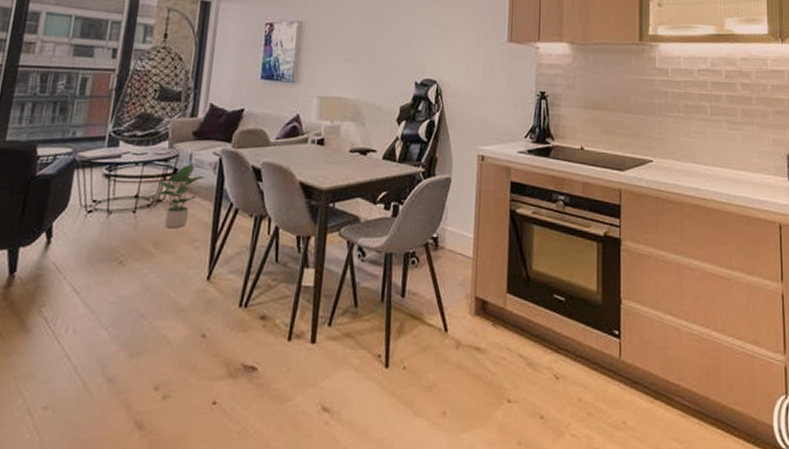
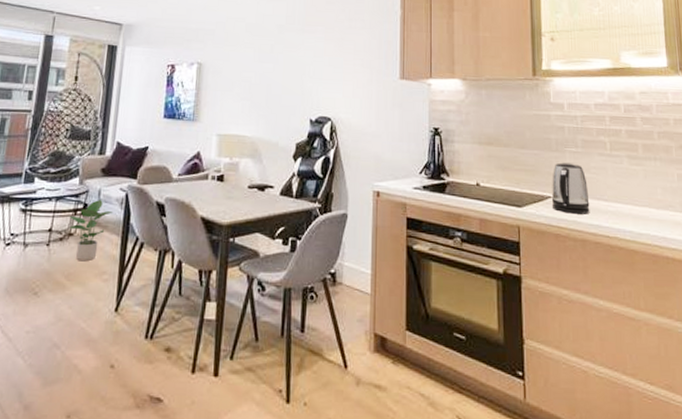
kettle: none [652,127,689,178] -> present [551,162,590,215]

